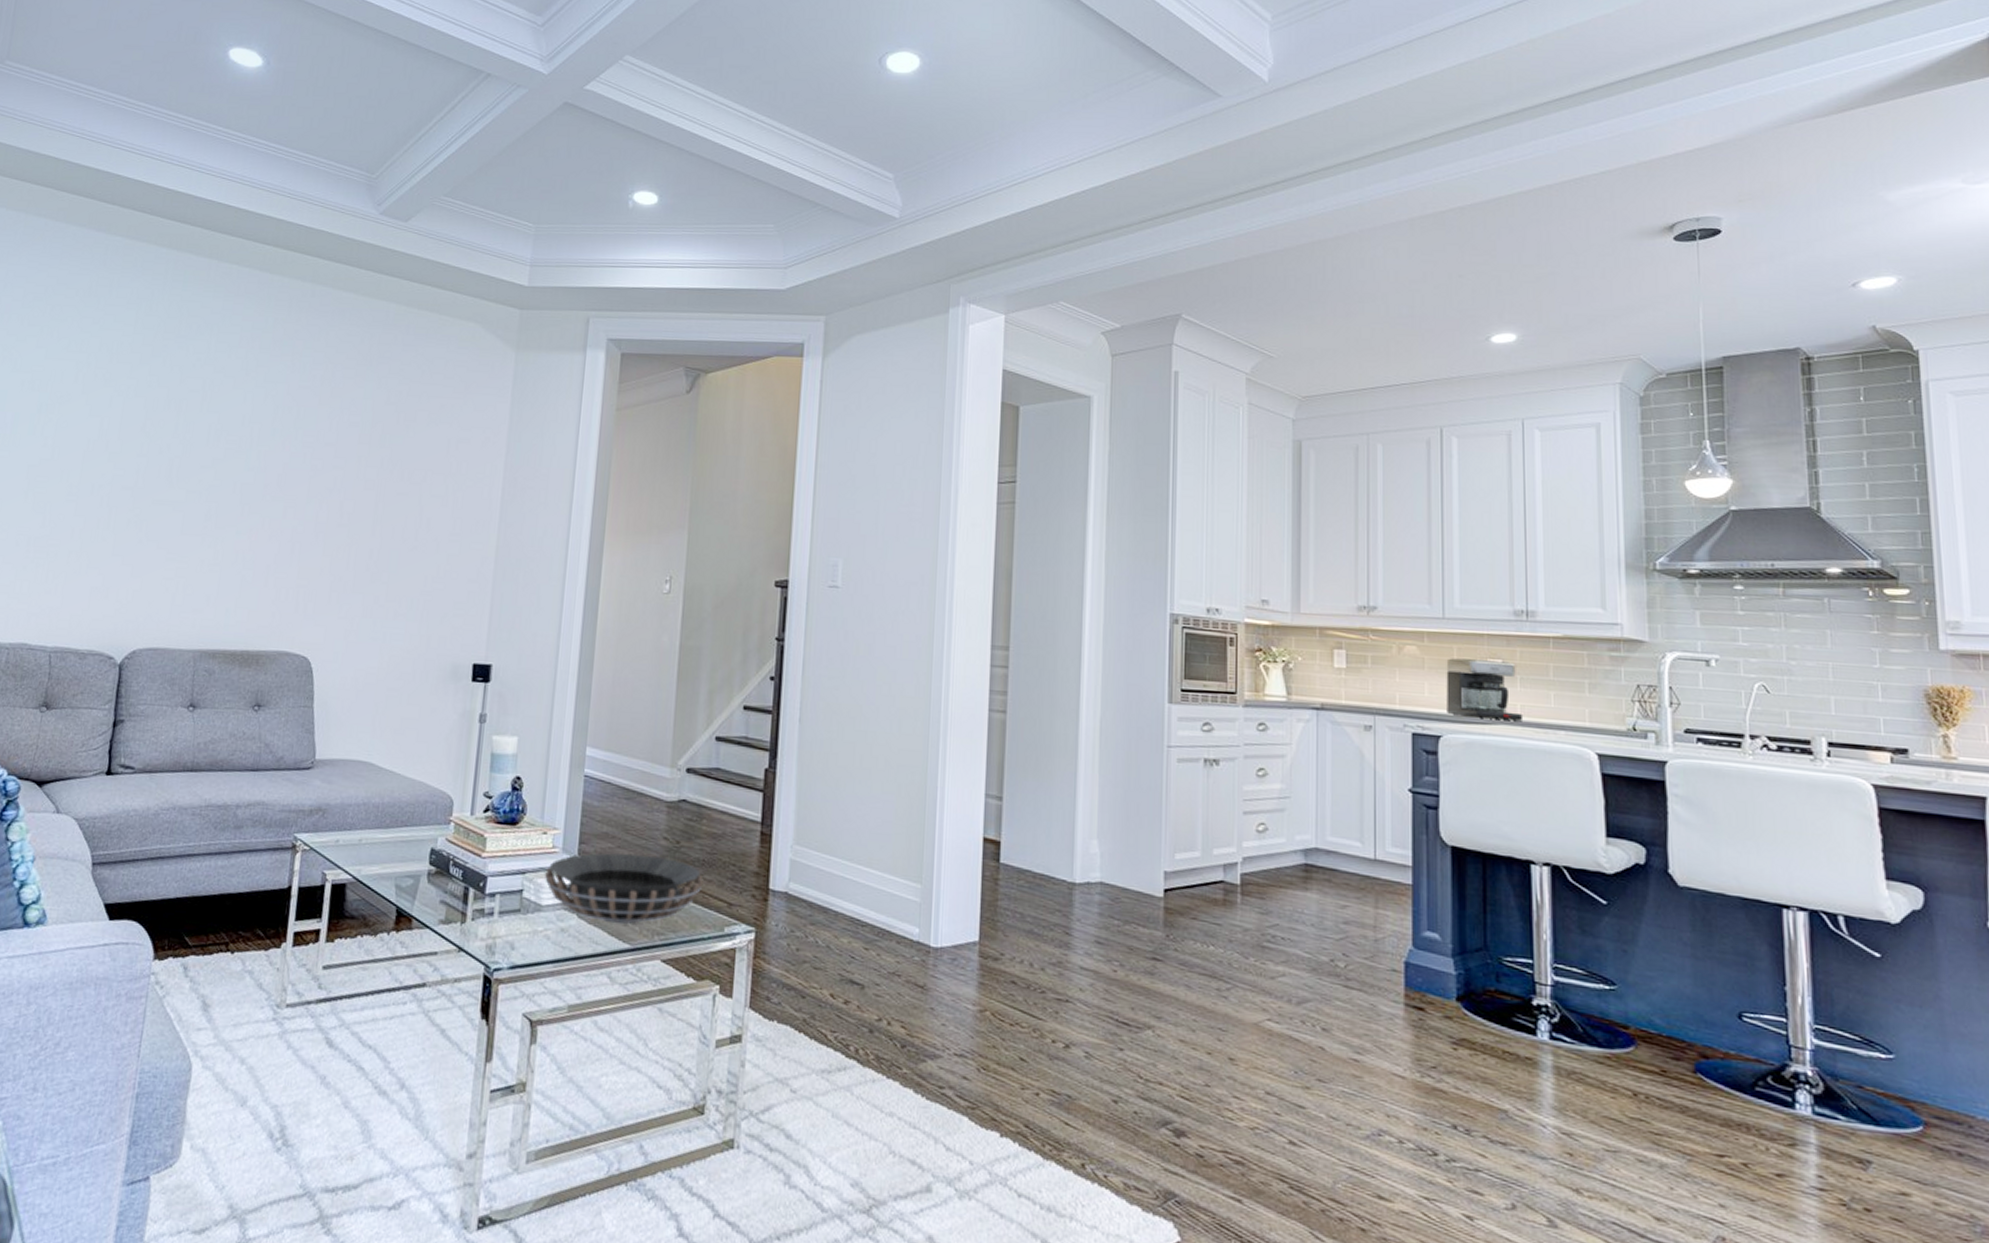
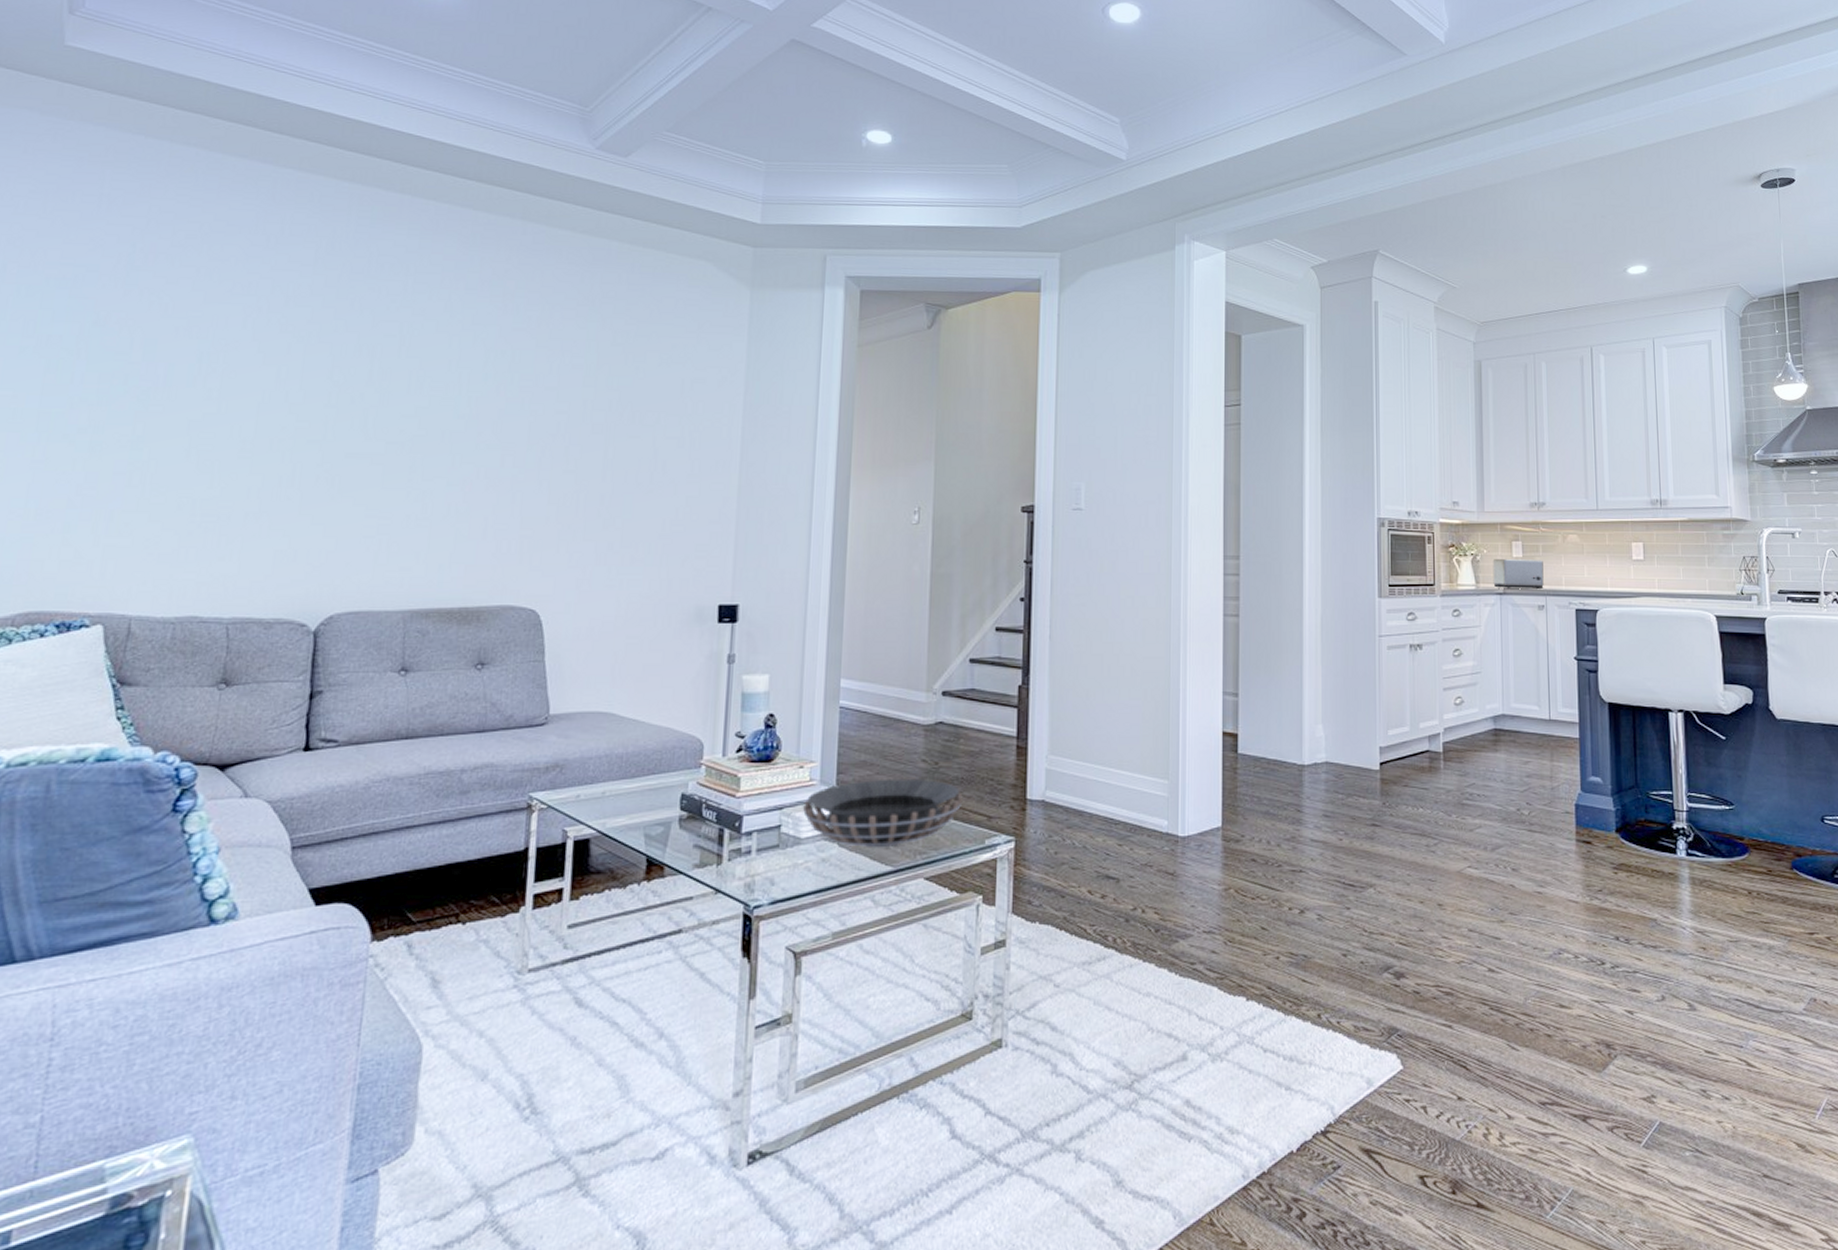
toaster: none [1308,668,1372,707] -> present [1492,559,1544,590]
coffee maker: present [1446,658,1524,722] -> none [1600,543,1660,594]

